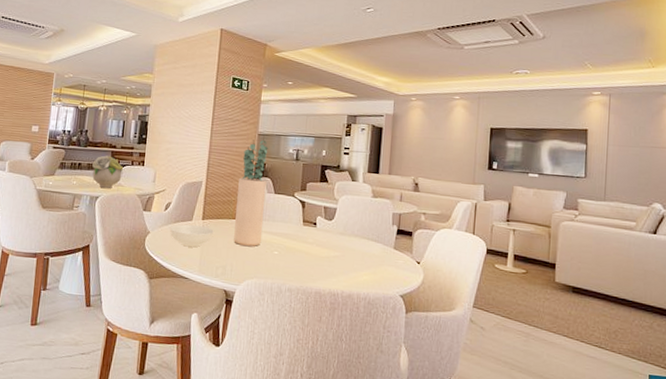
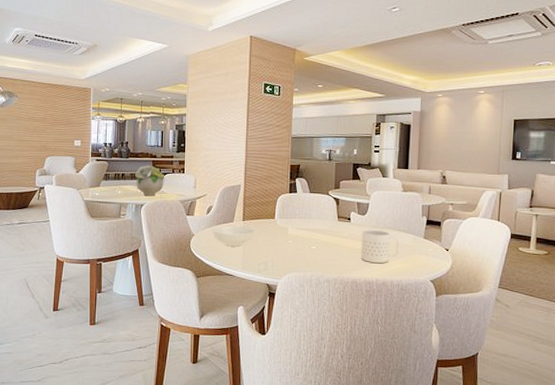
vase: present [234,136,269,247] -> none [273,138,302,244]
mug: none [325,236,368,274] -> present [360,229,400,264]

